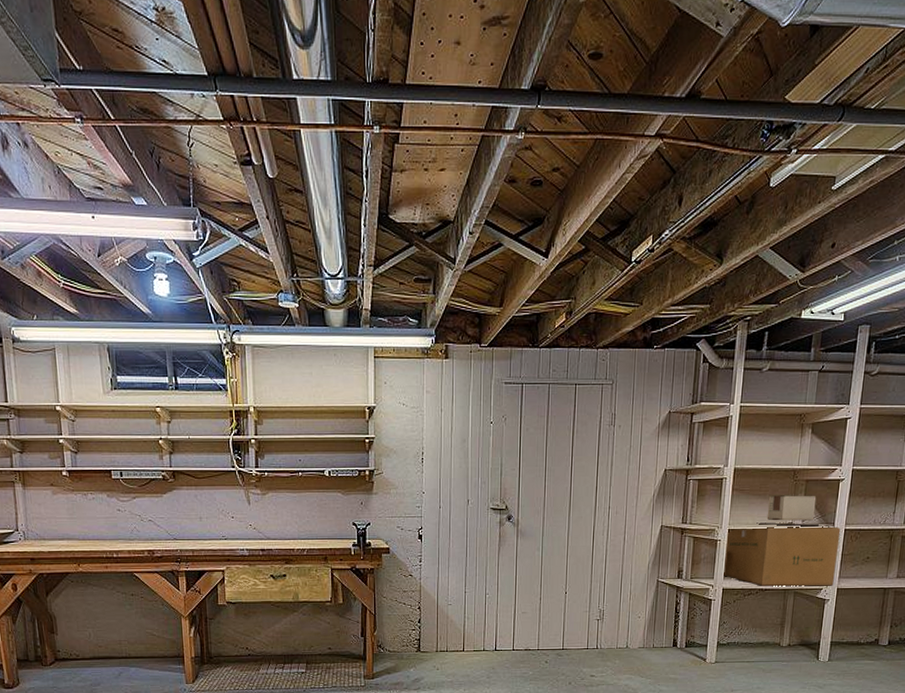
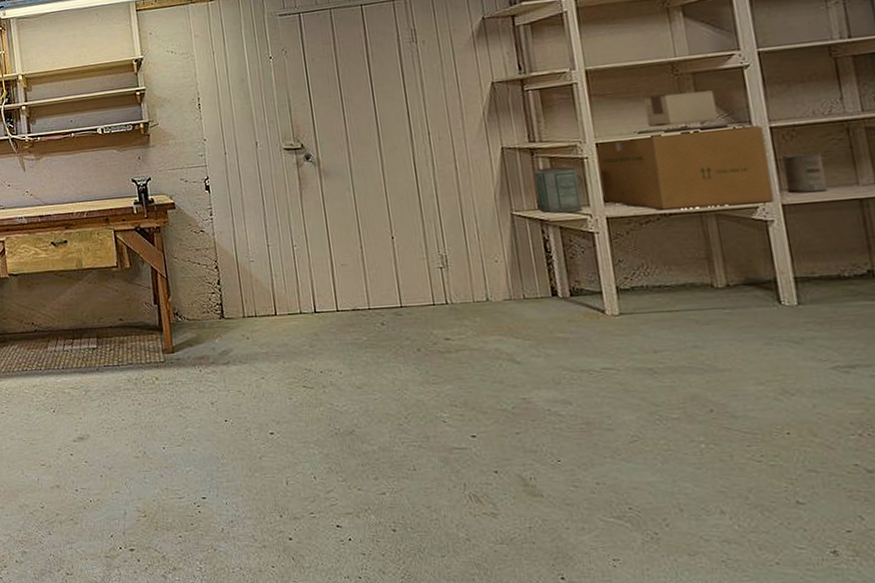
paint can: none [678,545,713,583] -> present [533,166,583,214]
paint can: none [843,551,871,582] -> present [782,153,827,194]

